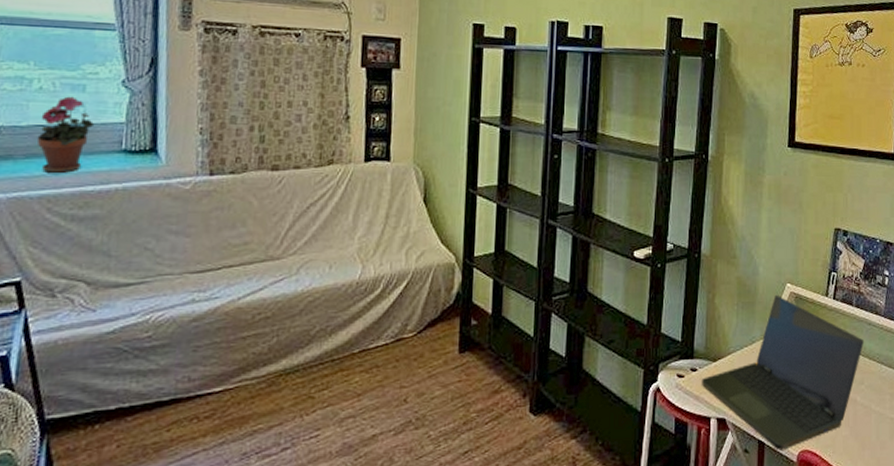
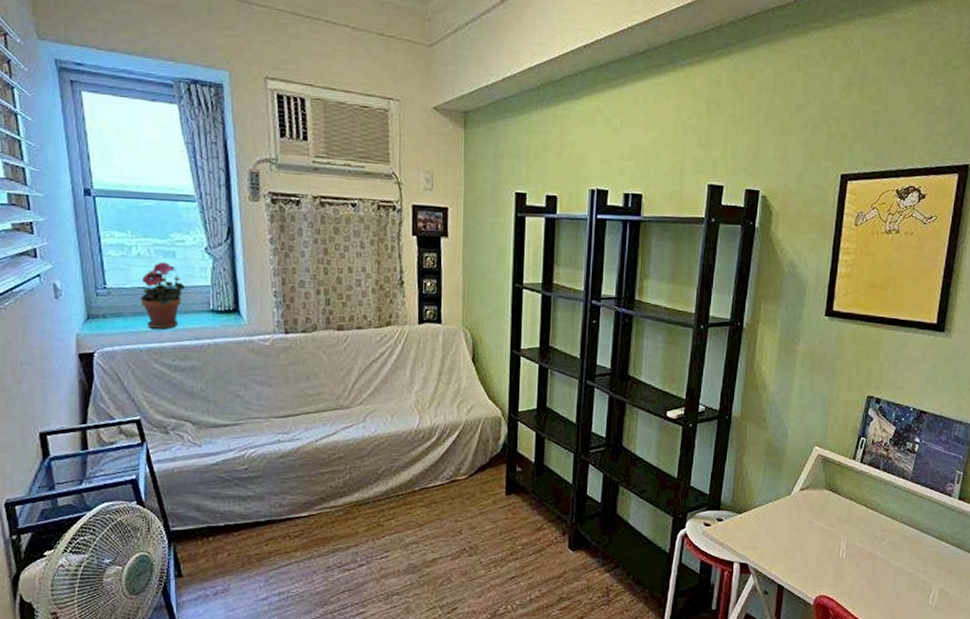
laptop: present [701,294,865,450] -> none [726,456,889,594]

